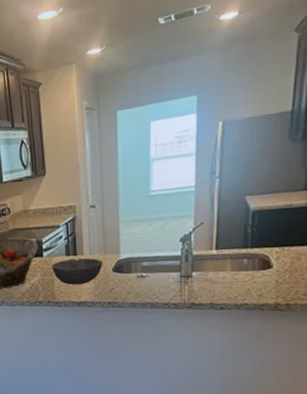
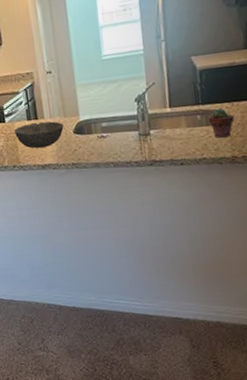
potted succulent: none [255,253,283,284] -> present [208,108,235,138]

